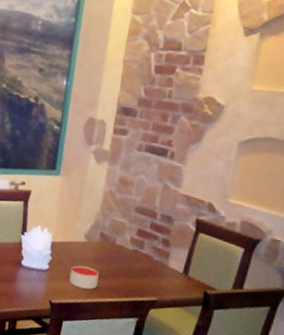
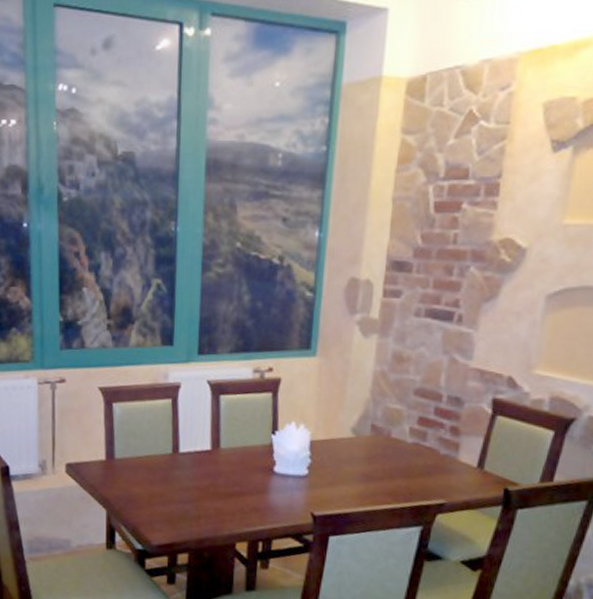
candle: present [69,265,99,290] -> none [334,467,371,496]

